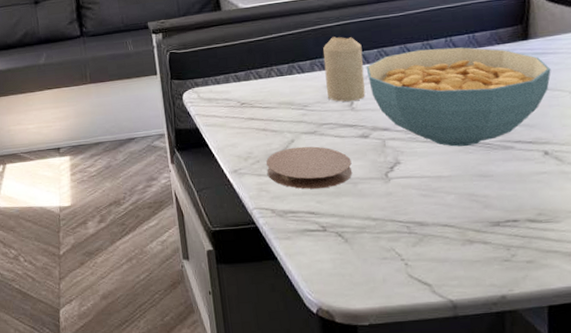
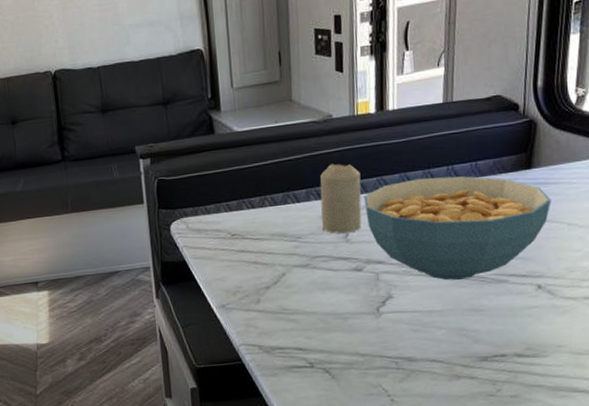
coaster: present [266,146,353,189] -> none [255,280,344,325]

